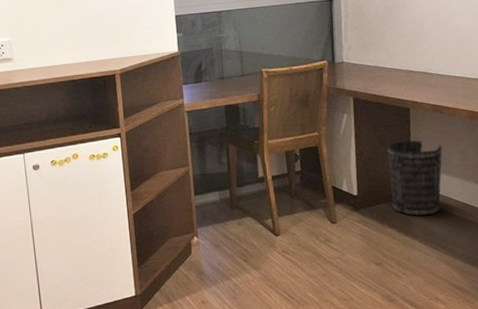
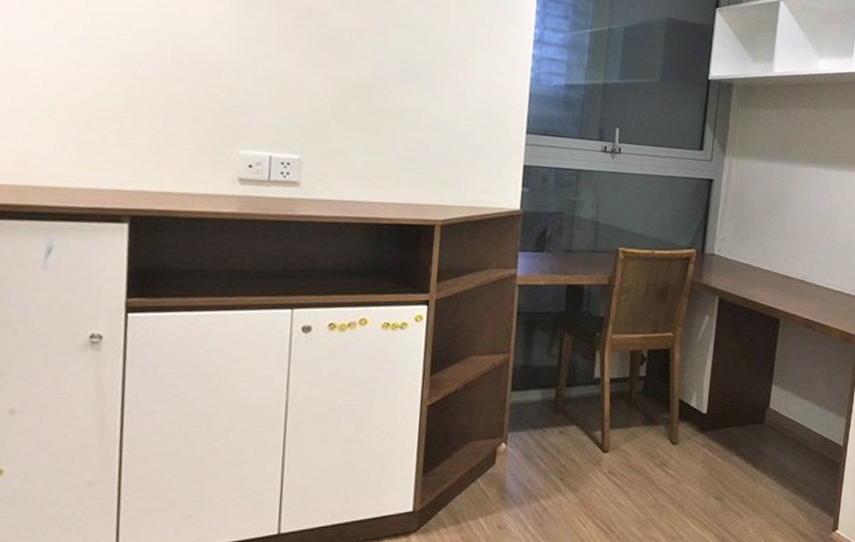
wastebasket: present [387,140,443,216] -> none [744,355,809,447]

